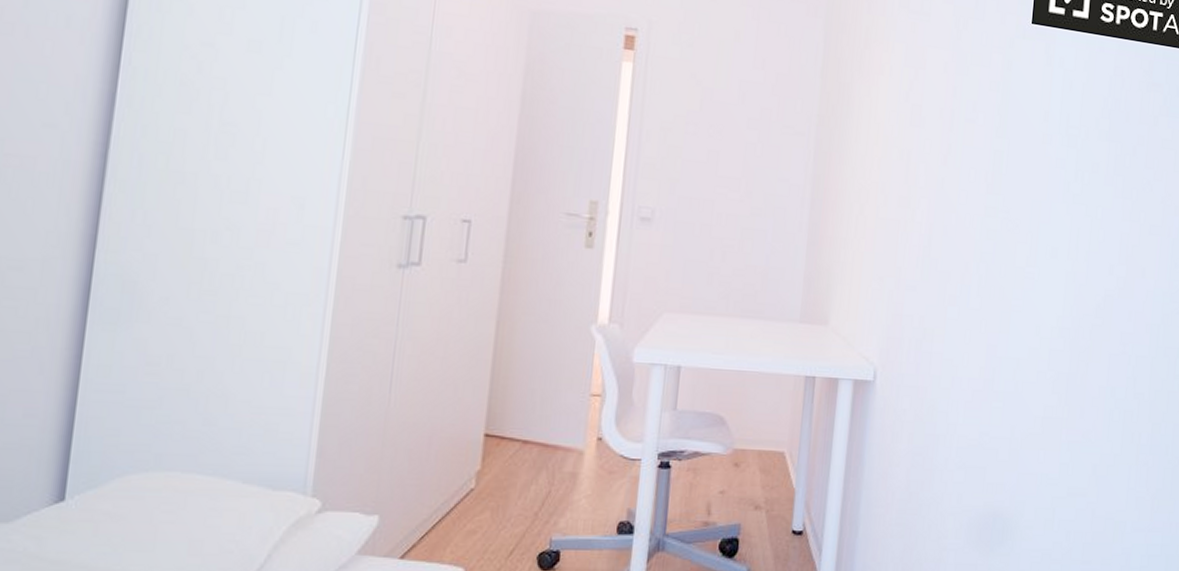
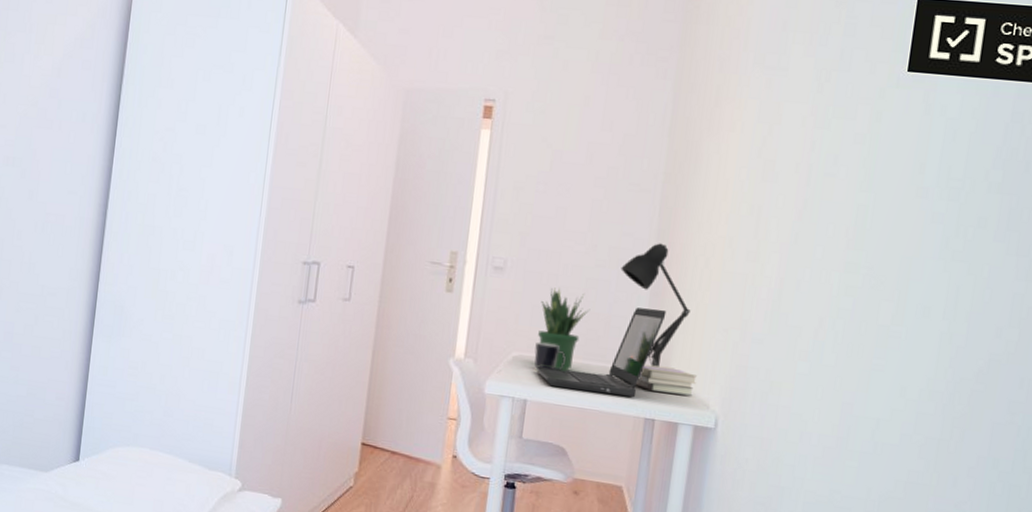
mug: none [687,300,722,334] -> present [534,341,566,372]
laptop computer: none [688,258,824,355] -> present [534,307,667,398]
planter: none [691,239,747,331] -> present [538,287,591,371]
desk lamp: none [777,189,847,321] -> present [620,243,691,367]
books: none [796,318,855,350] -> present [636,364,697,397]

